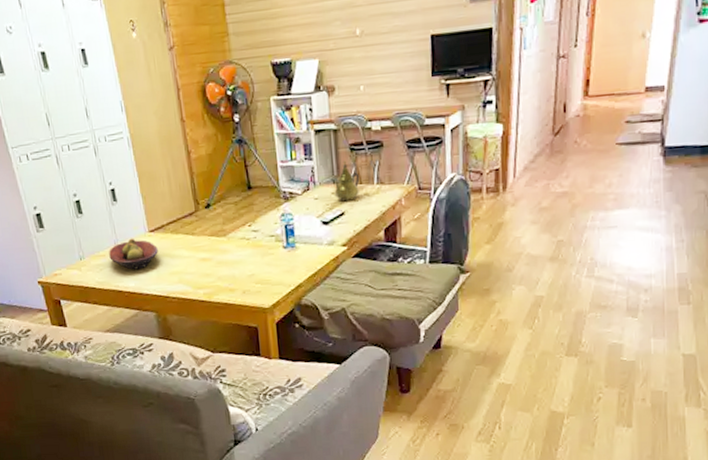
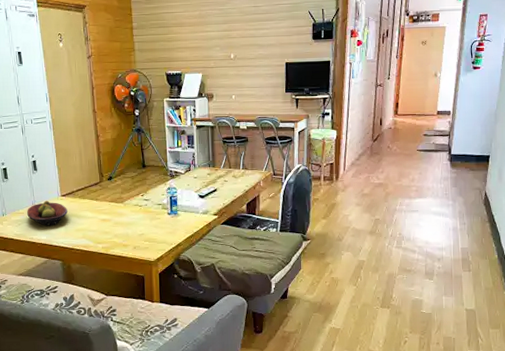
teapot: present [333,160,360,202] -> none [209,150,229,181]

